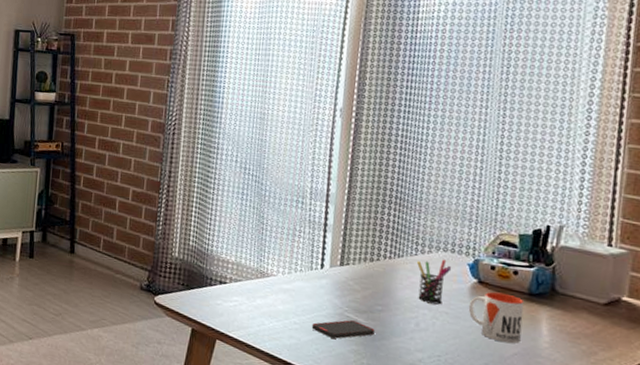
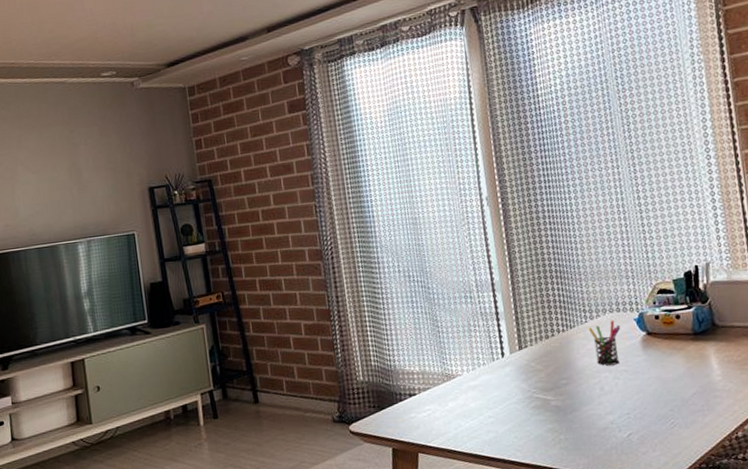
smartphone: present [311,320,375,339] -> none [505,400,565,423]
mug: present [468,292,524,344] -> none [643,338,696,386]

